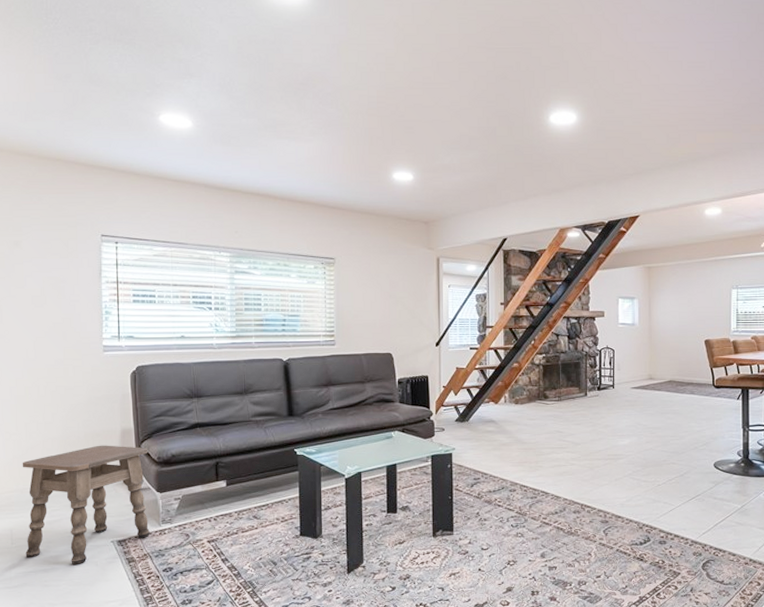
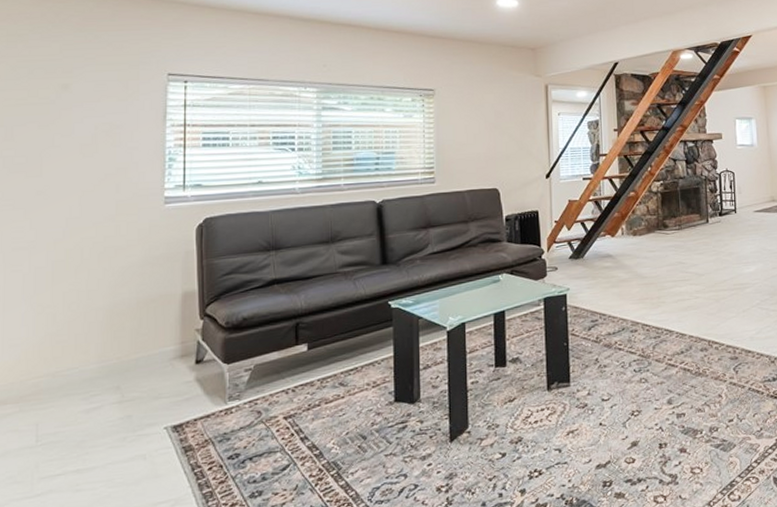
side table: present [22,445,150,566] -> none [53,311,215,462]

